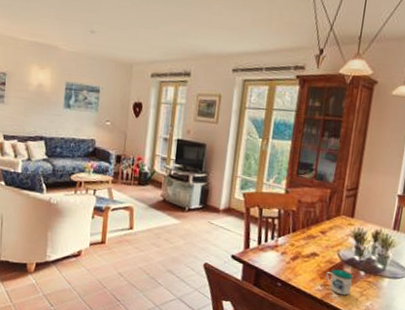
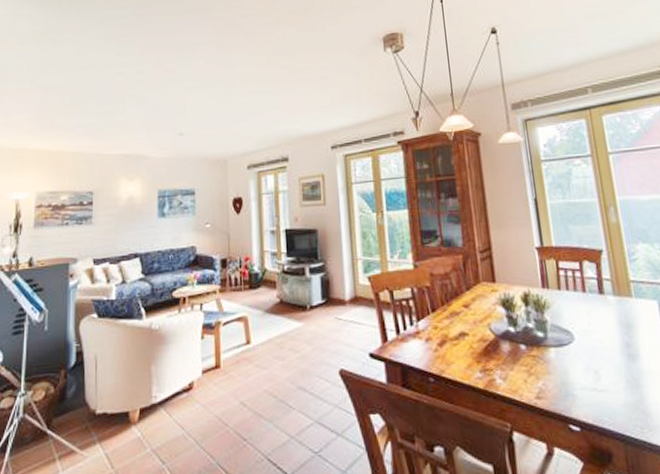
mug: present [326,268,354,296] -> none [482,346,517,379]

